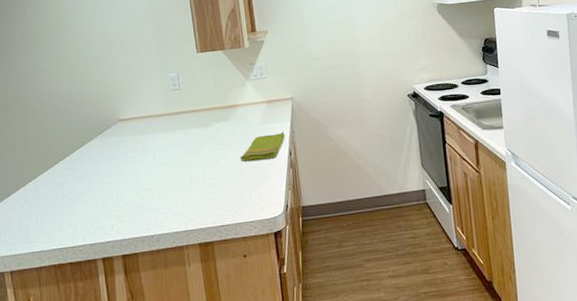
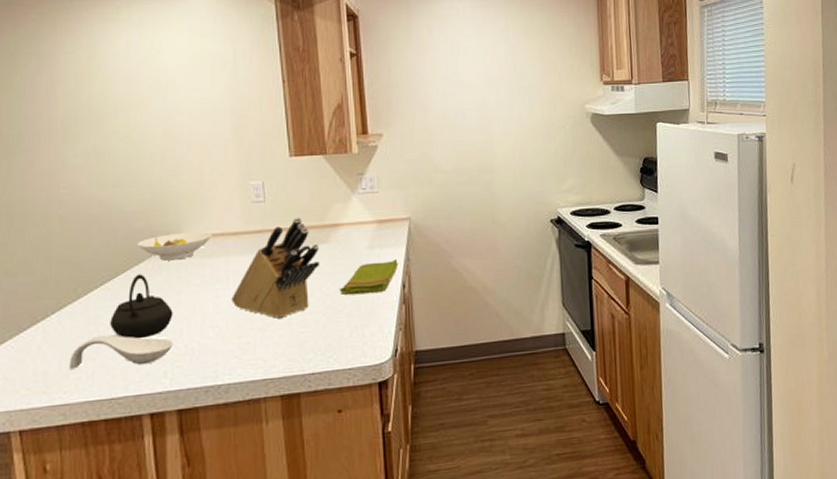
spoon rest: none [44,197,117,224] -> present [70,335,173,369]
kettle: none [71,149,116,200] -> present [110,274,173,339]
bowl: none [87,115,142,139] -> present [137,232,212,261]
knife block: none [158,100,224,182] -> present [231,217,320,318]

